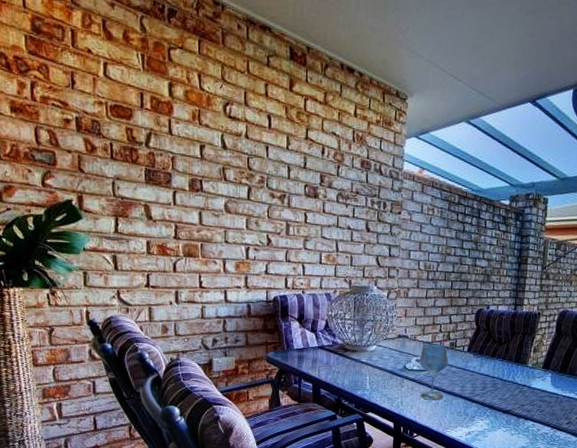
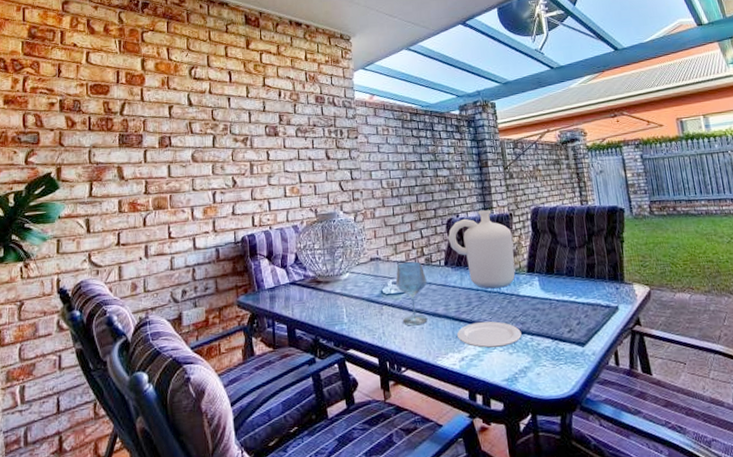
plate: none [468,404,526,428] -> present [457,321,522,348]
water jug: none [475,306,537,379] -> present [448,210,516,289]

